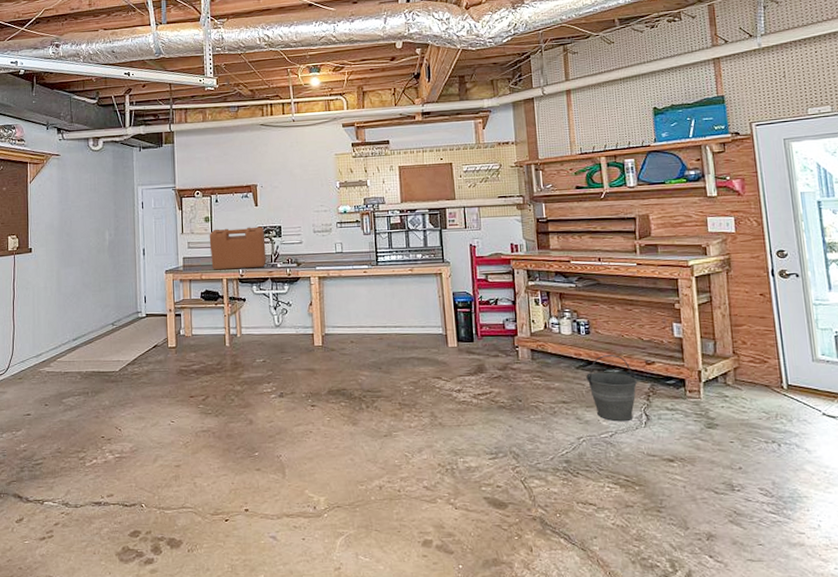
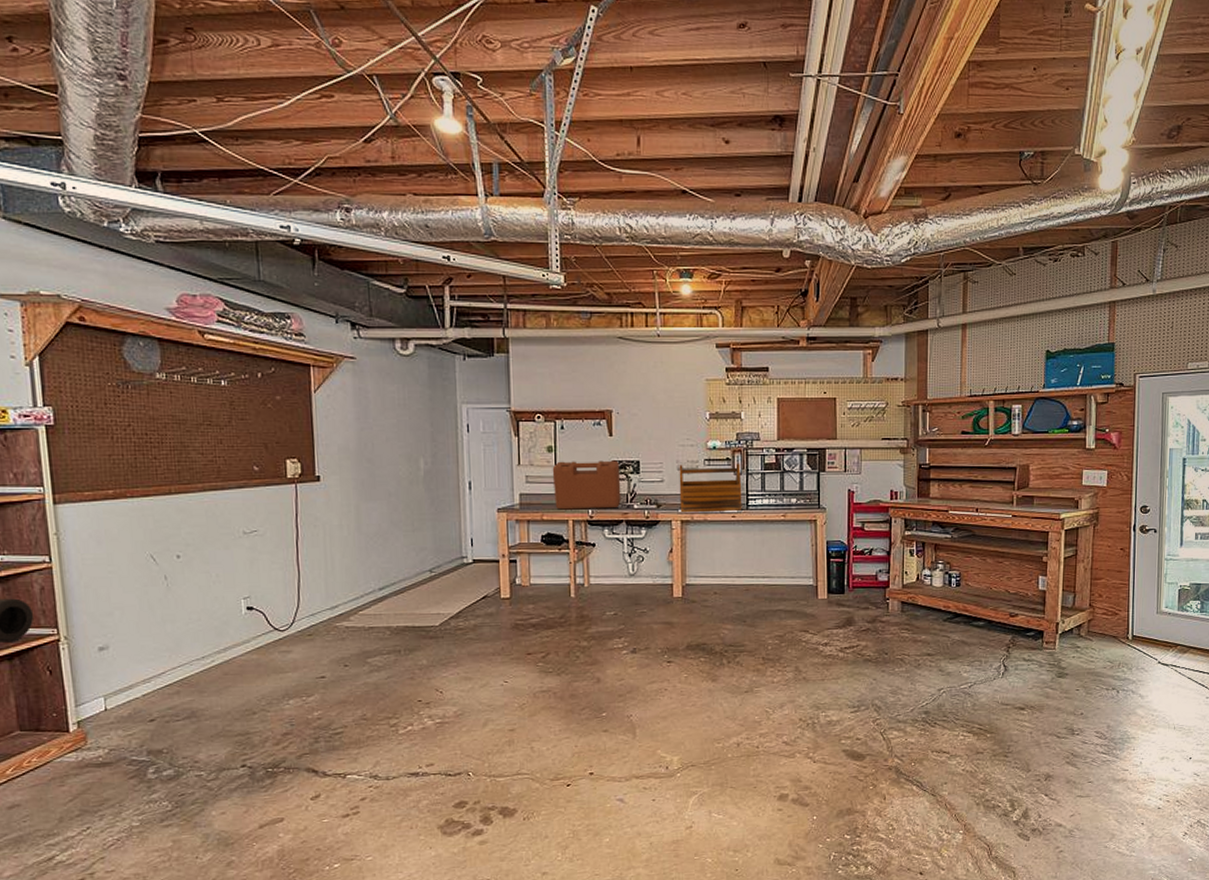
toolbox: none [315,224,373,270] -> present [679,463,742,513]
bucket: present [586,355,638,422] -> none [952,607,1001,673]

